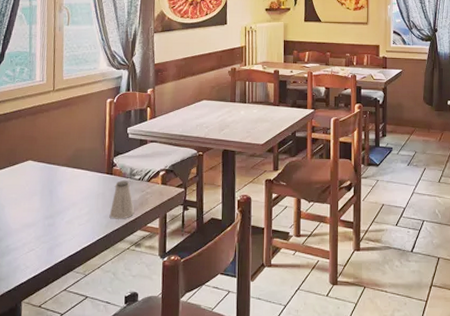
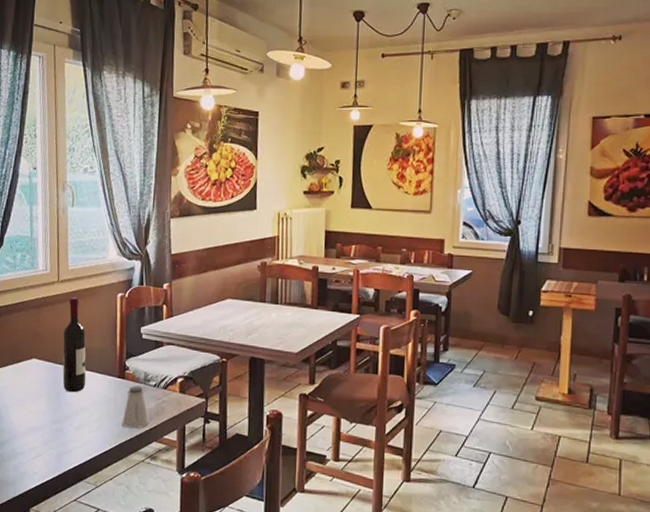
wine bottle: none [55,104,78,190] -> present [62,297,86,393]

